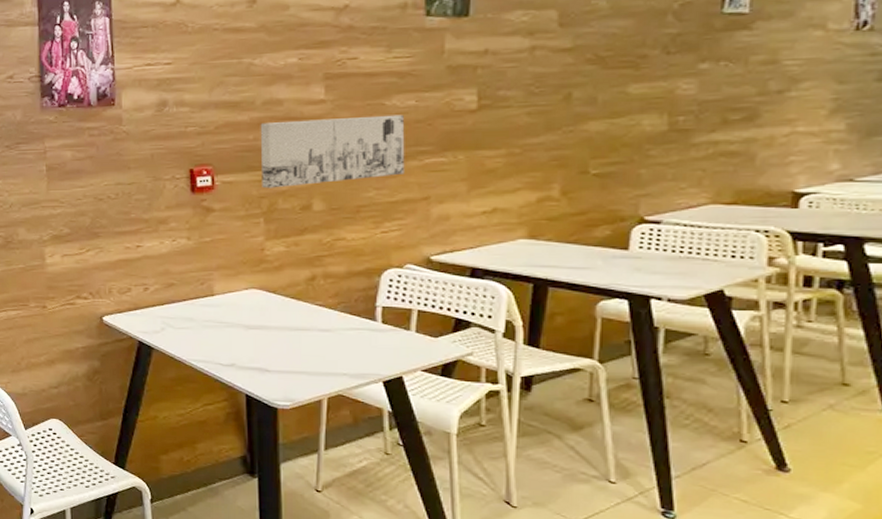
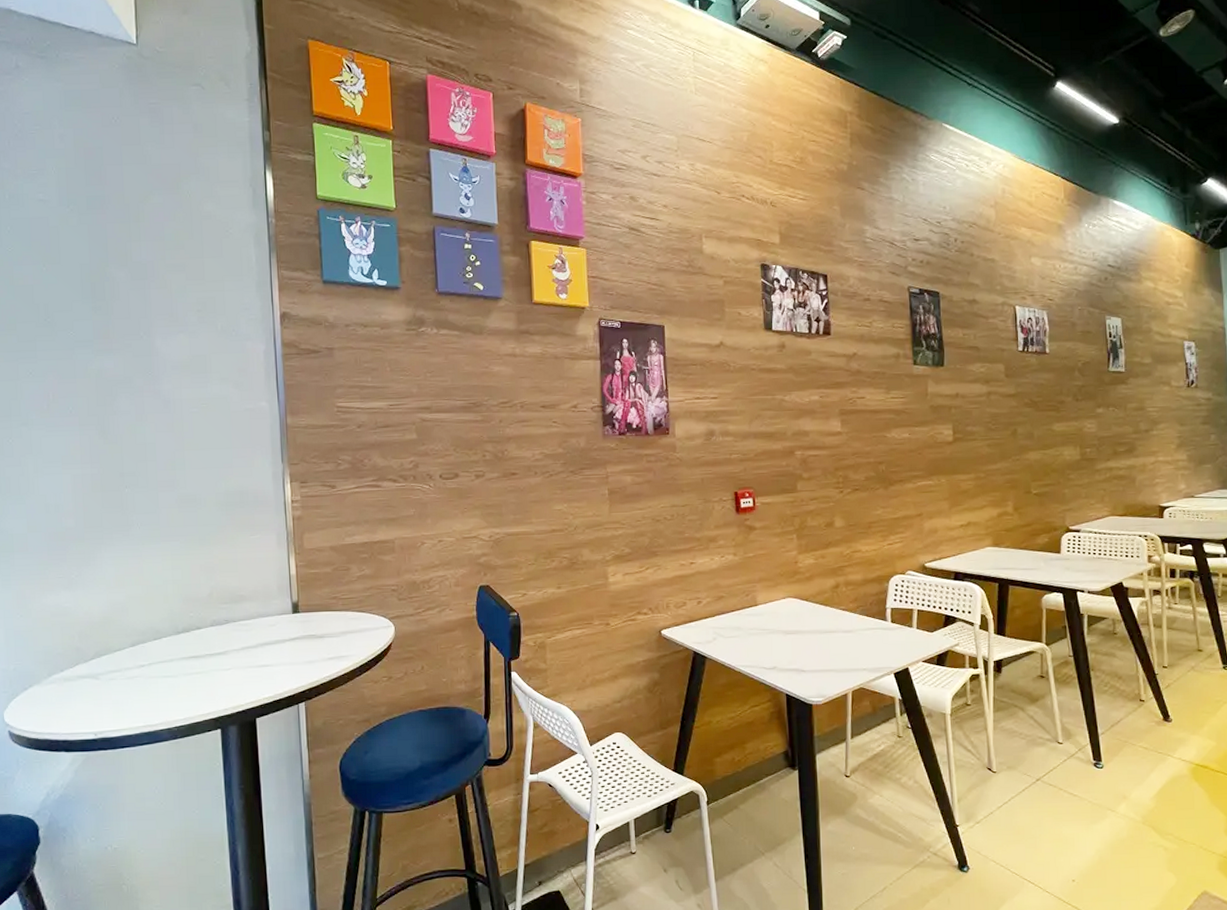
wall art: present [260,114,405,189] -> none [791,445,903,508]

